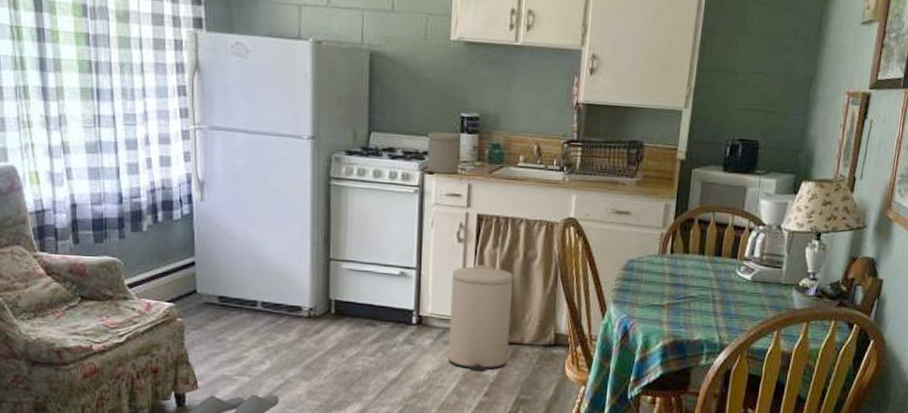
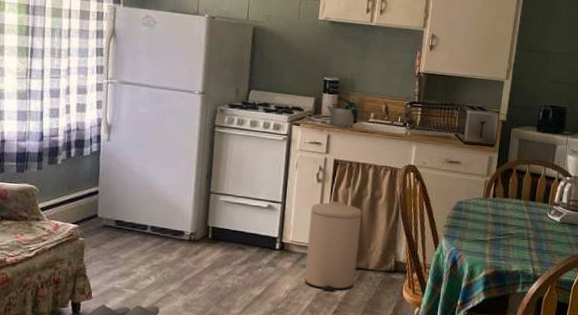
jar: present [427,131,461,175] -> none [294,91,323,127]
kettle: none [465,138,504,176] -> present [326,97,358,128]
toaster: none [621,138,677,193] -> present [453,102,499,147]

